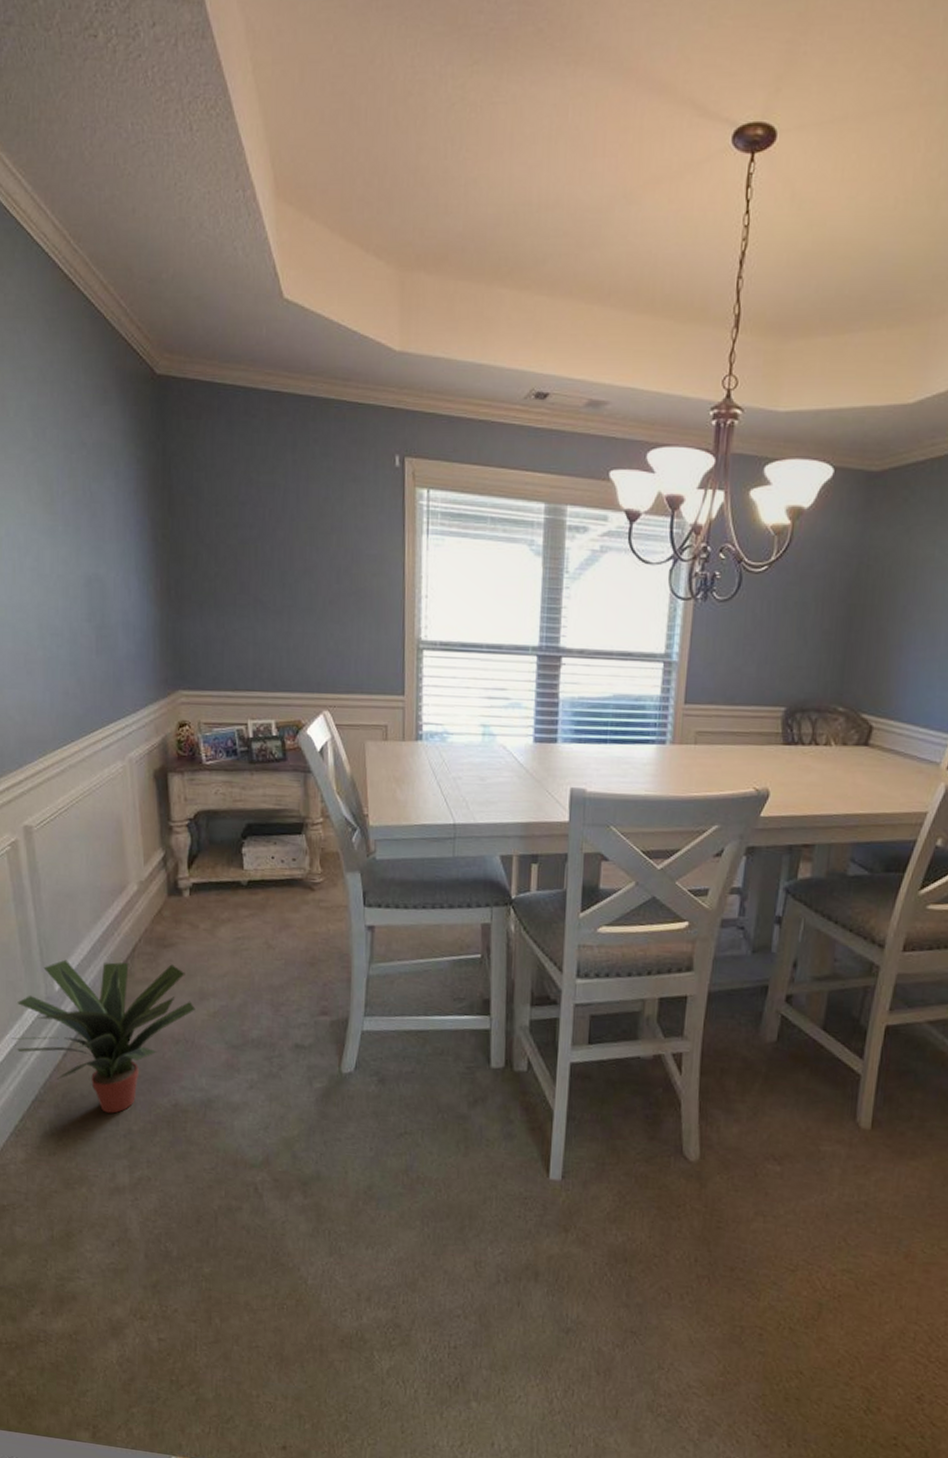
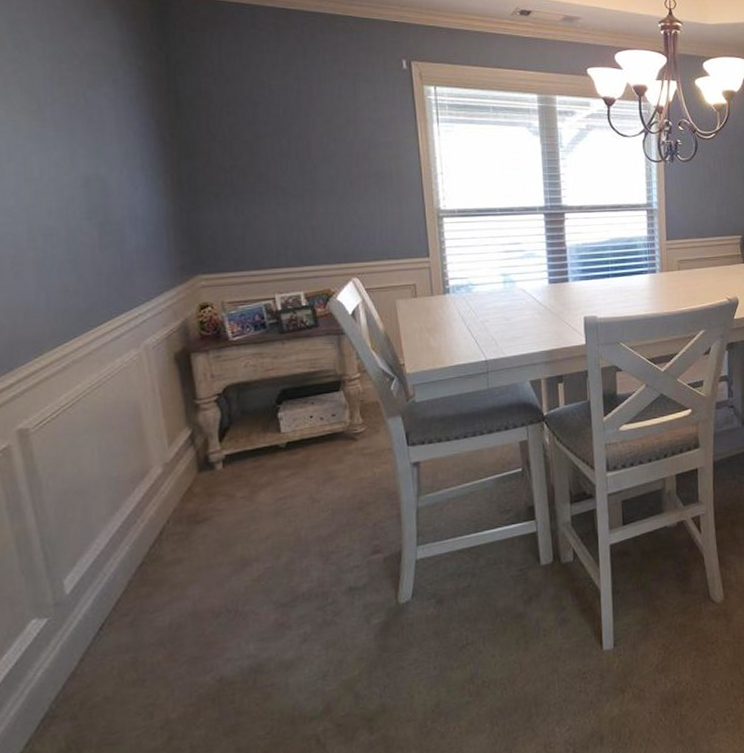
potted plant: present [11,959,196,1114] -> none [10,538,237,709]

